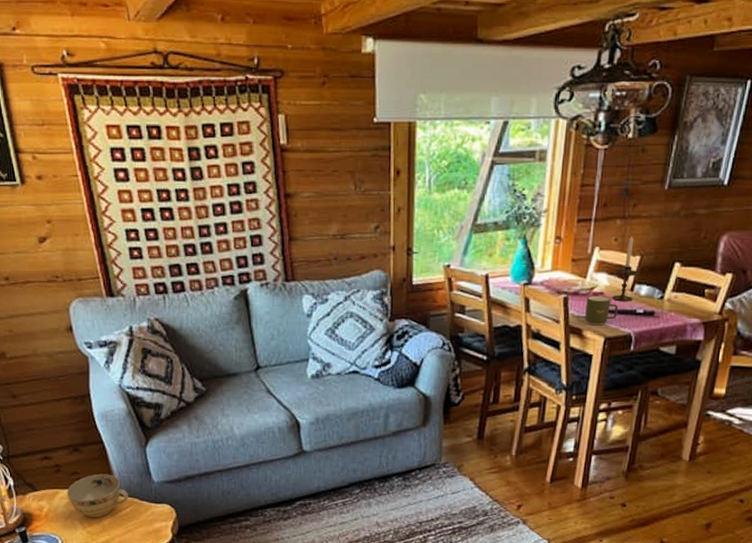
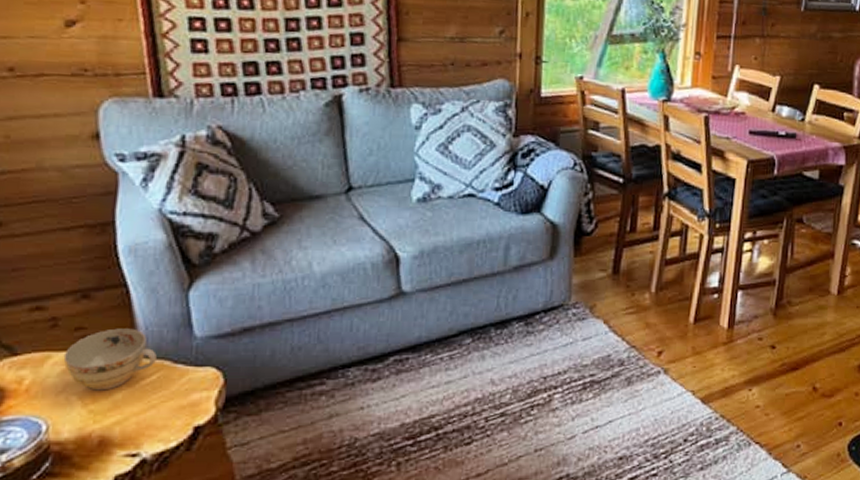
mug: present [585,296,619,326] -> none [727,116,761,147]
candlestick: present [612,230,639,302] -> none [754,49,780,123]

